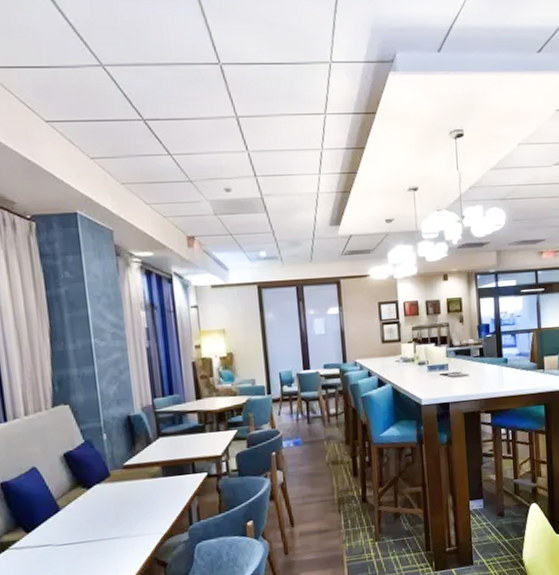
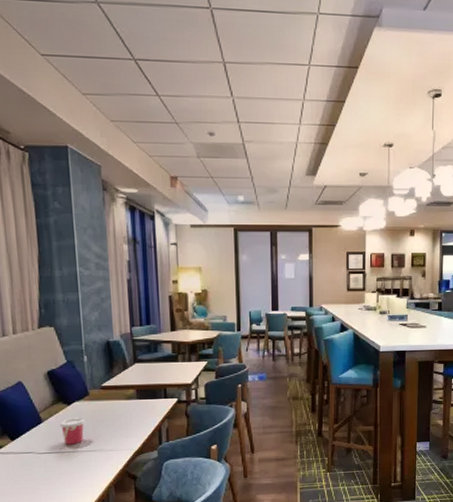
cup: none [78,502,108,534] -> present [59,418,86,445]

